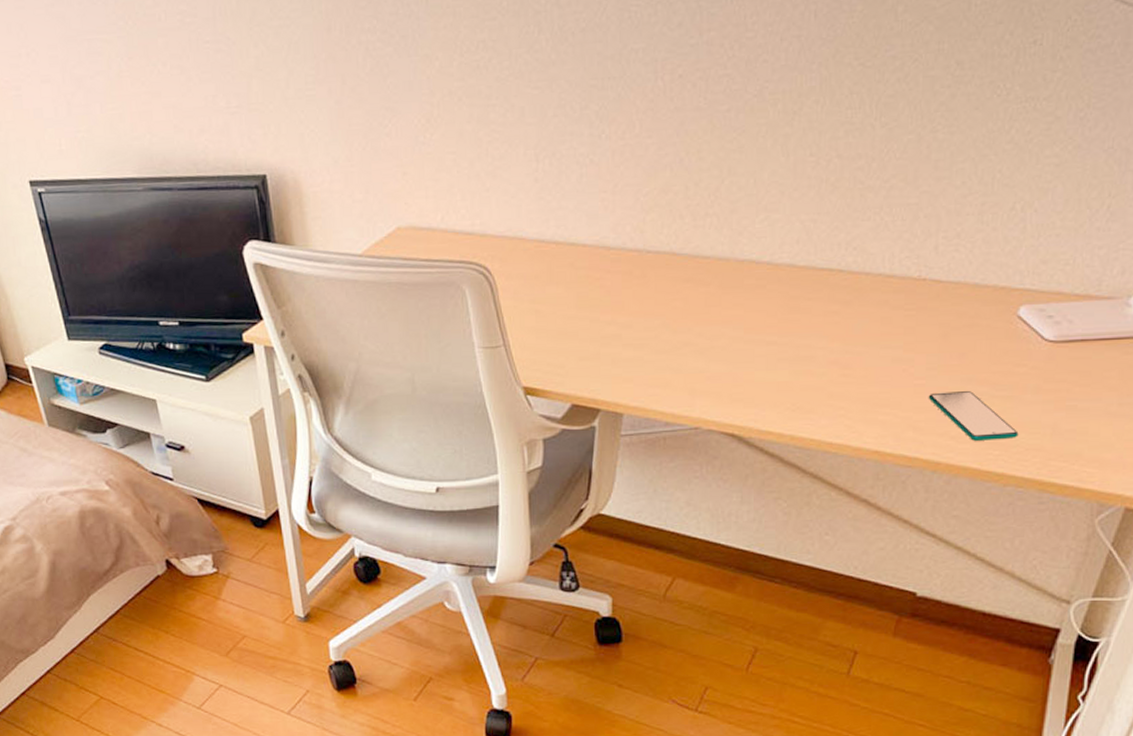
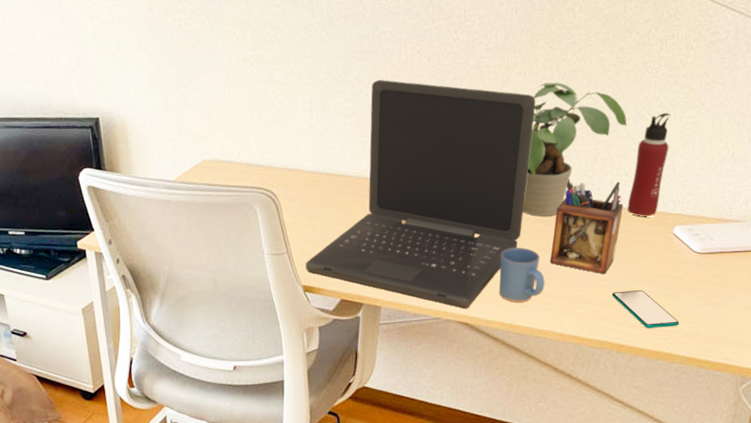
laptop: none [527,115,838,415] -> present [305,80,536,308]
mug: none [778,335,839,408] -> present [499,247,545,303]
potted plant: none [814,112,962,295] -> present [523,82,627,217]
desk organizer: none [847,243,951,371] -> present [550,179,623,275]
water bottle: none [956,150,1024,294] -> present [627,112,671,217]

